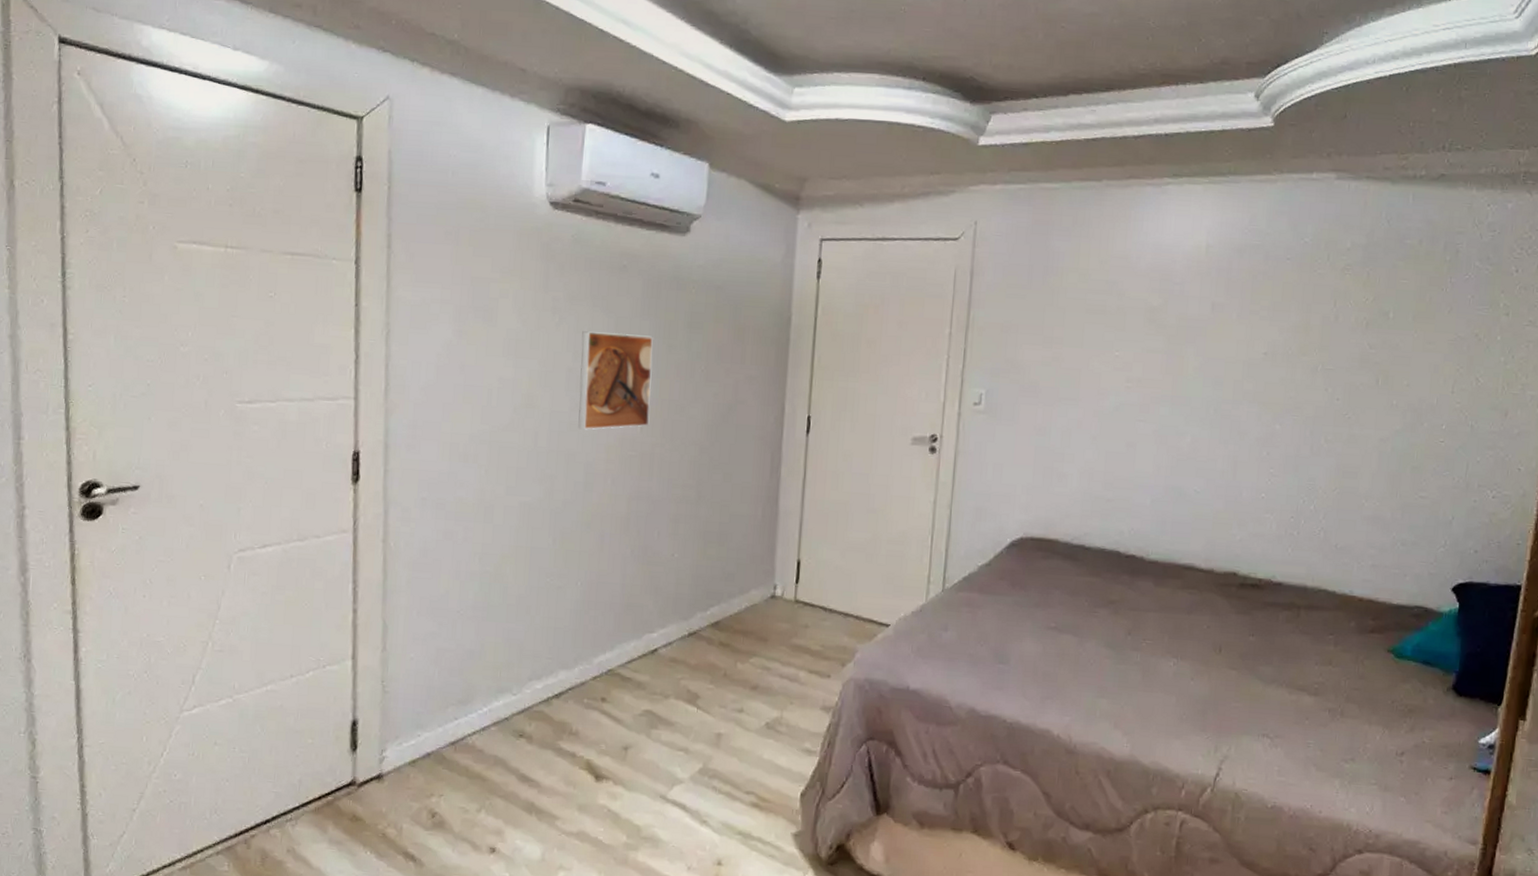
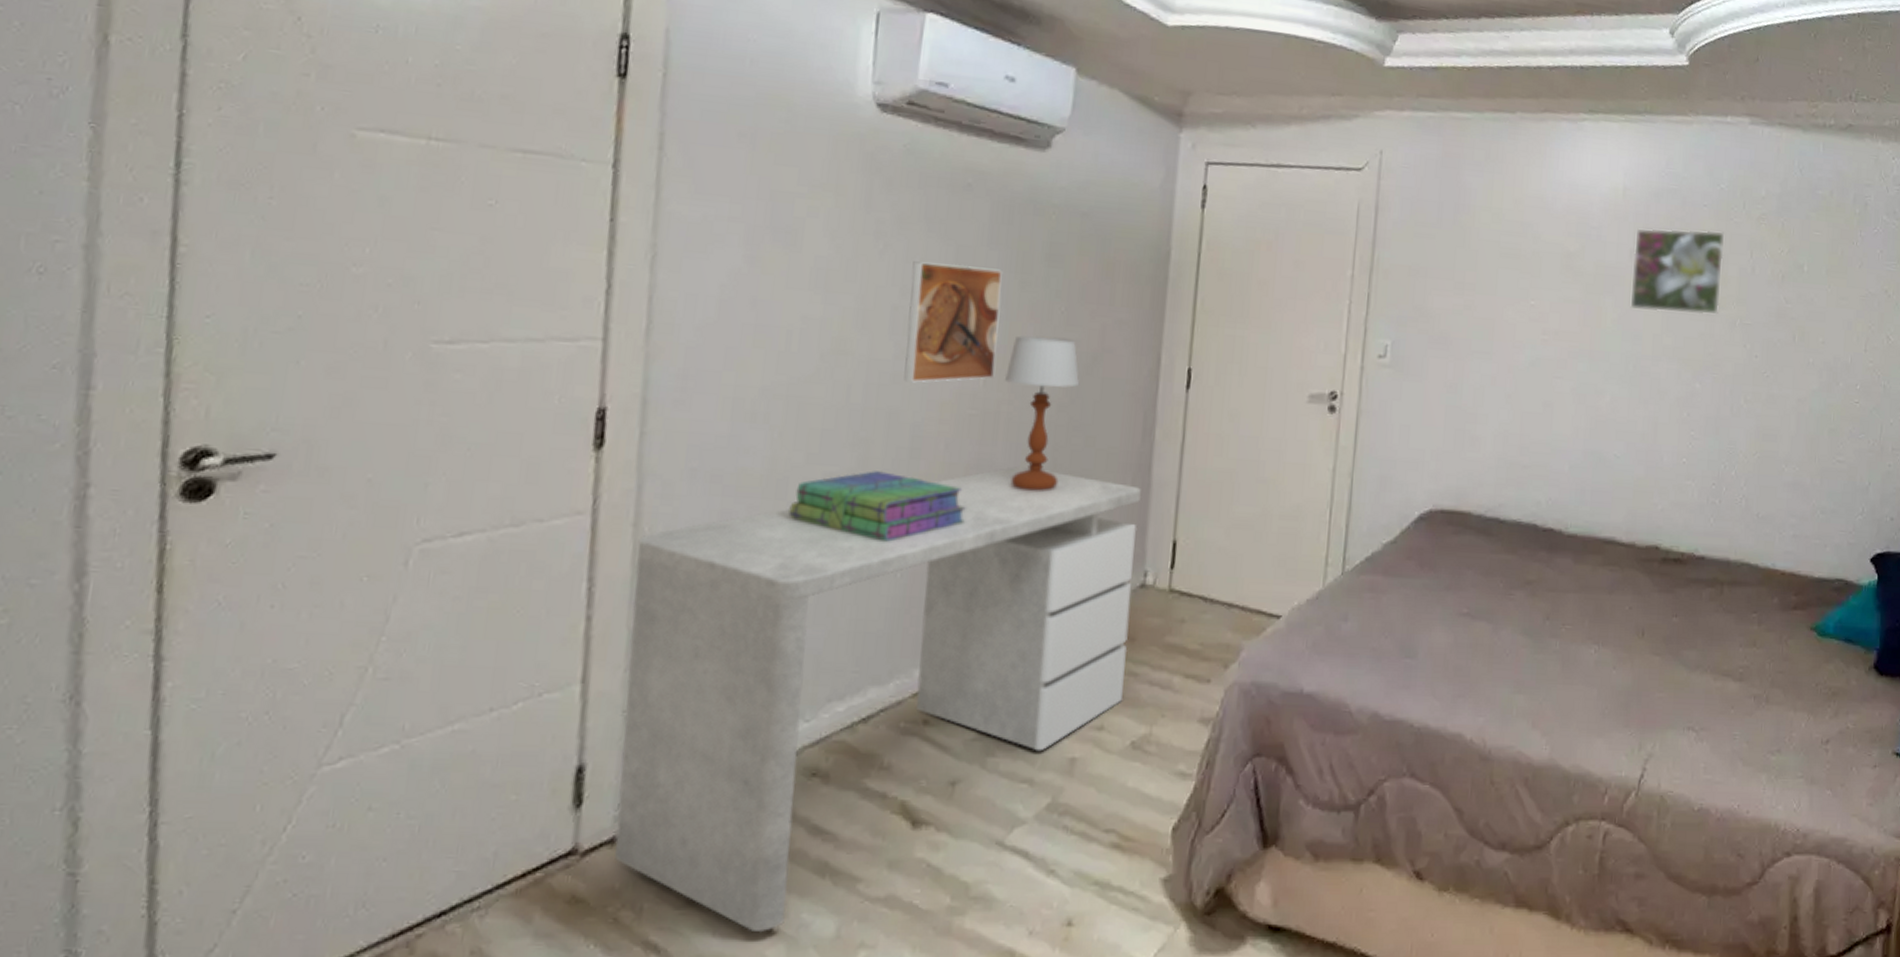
desk: none [381,497,771,851] -> present [615,465,1142,931]
stack of books: none [495,500,630,557] -> present [788,471,966,542]
table lamp: none [658,390,718,518] -> present [1005,335,1080,491]
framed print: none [1210,282,1308,362] -> present [1629,228,1725,316]

